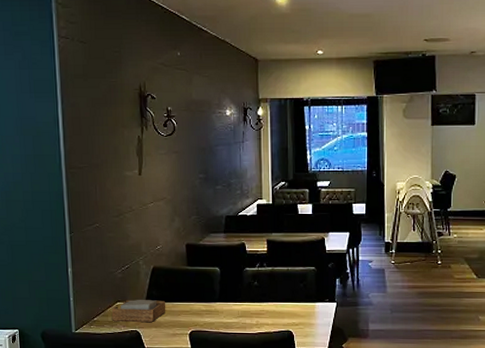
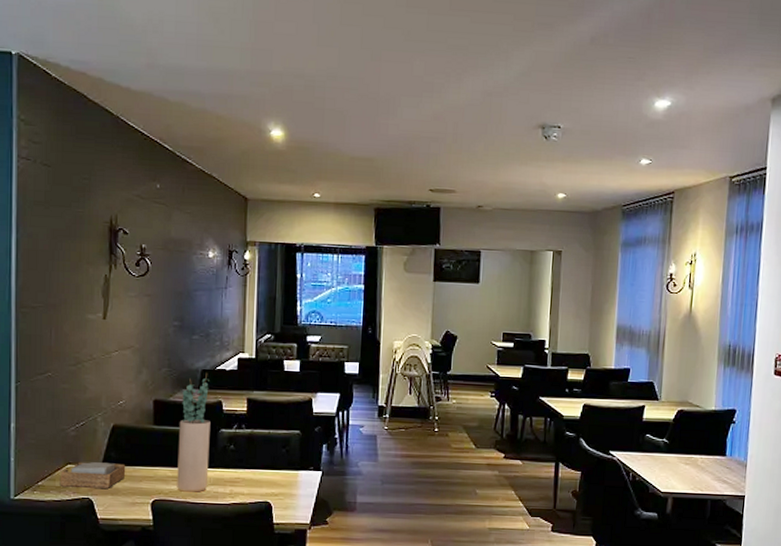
vase: none [209,218,237,324] -> present [177,372,210,492]

